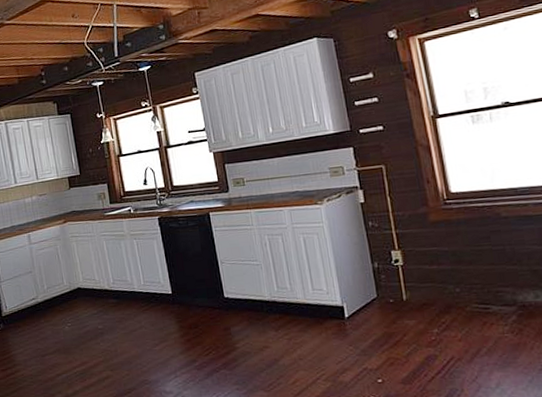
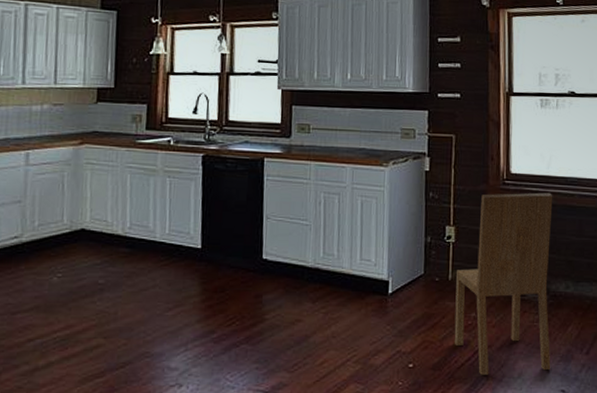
dining chair: none [409,206,532,387] -> present [454,192,553,375]

